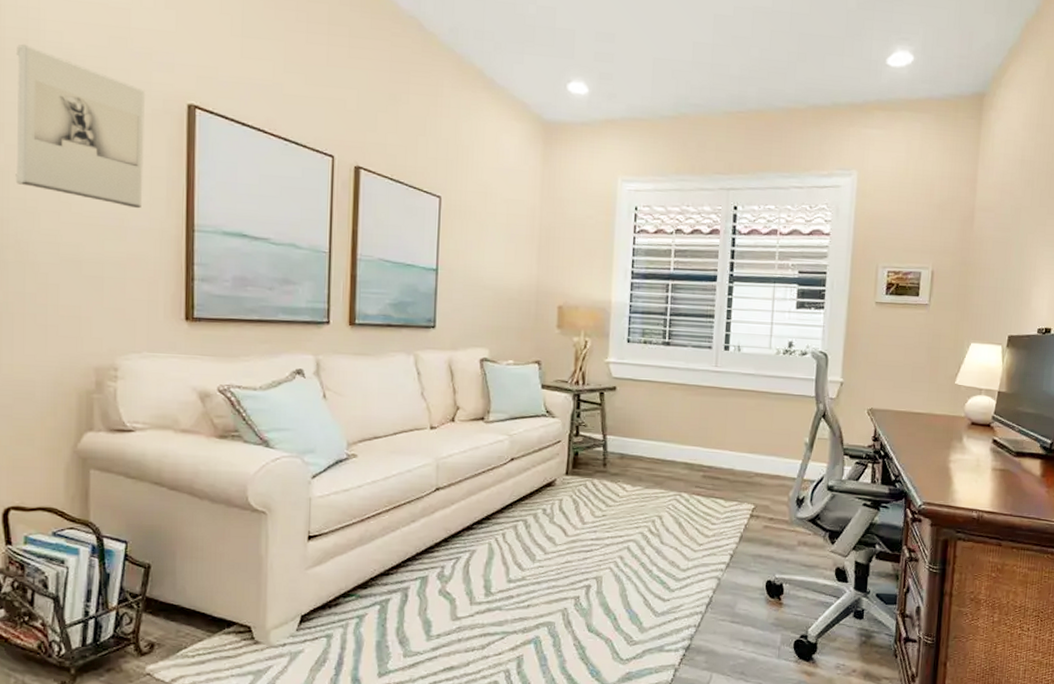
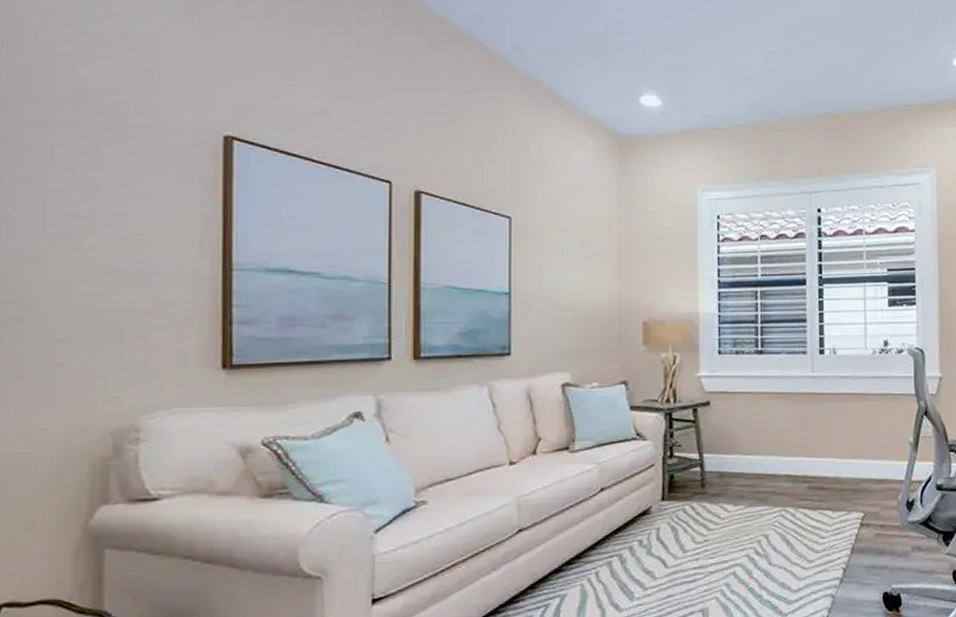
wall sculpture: present [15,44,145,209] -> none [16,80,174,250]

